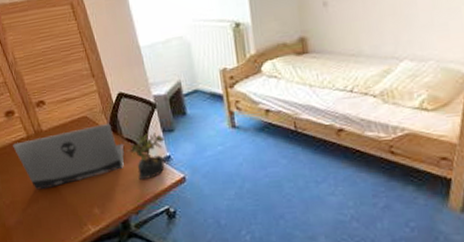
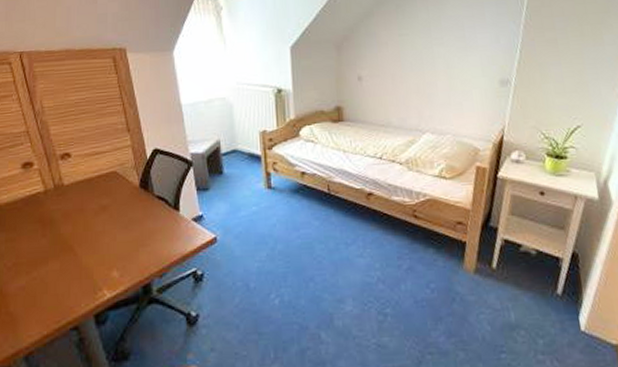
laptop computer: present [13,124,124,190] -> none [26,180,154,250]
succulent plant: present [126,133,165,181] -> none [156,191,198,241]

